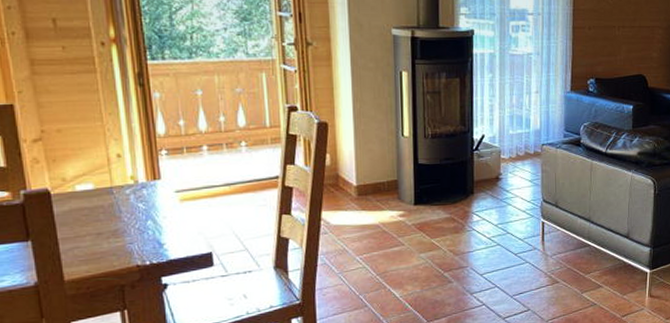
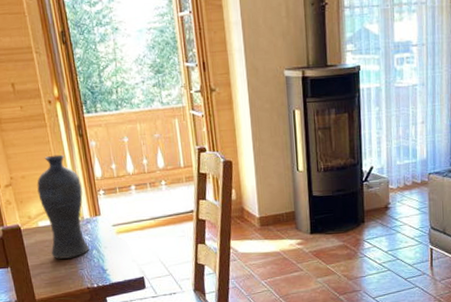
vase: none [77,106,143,231] -> present [37,154,90,259]

